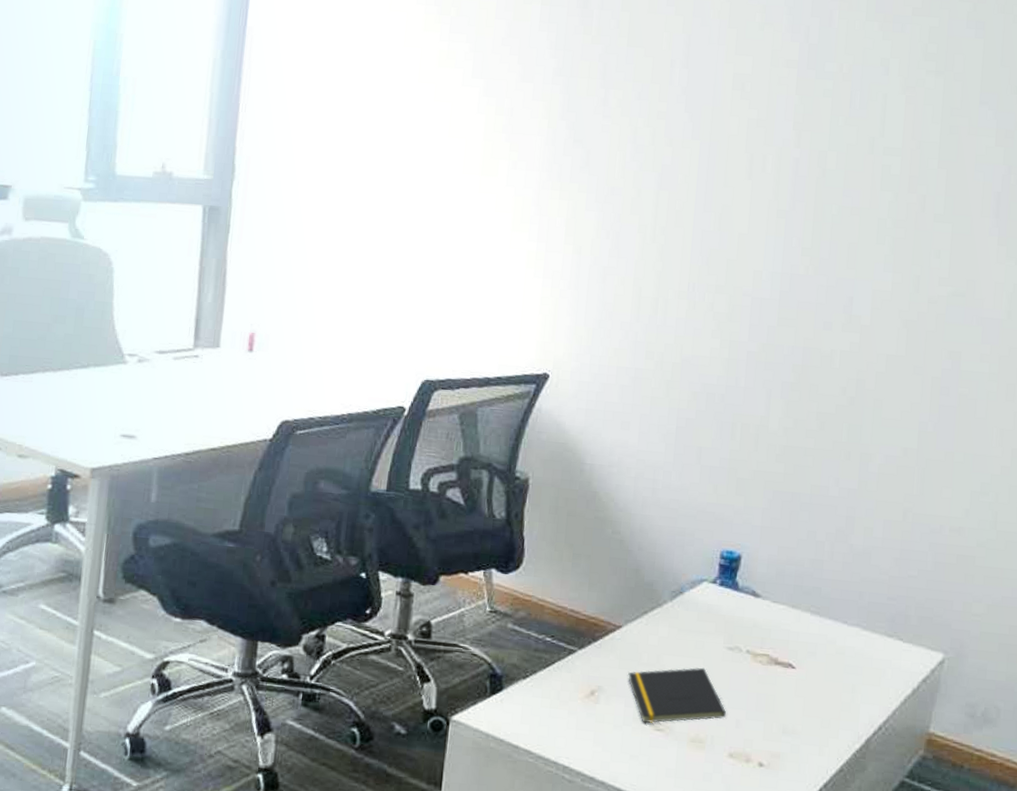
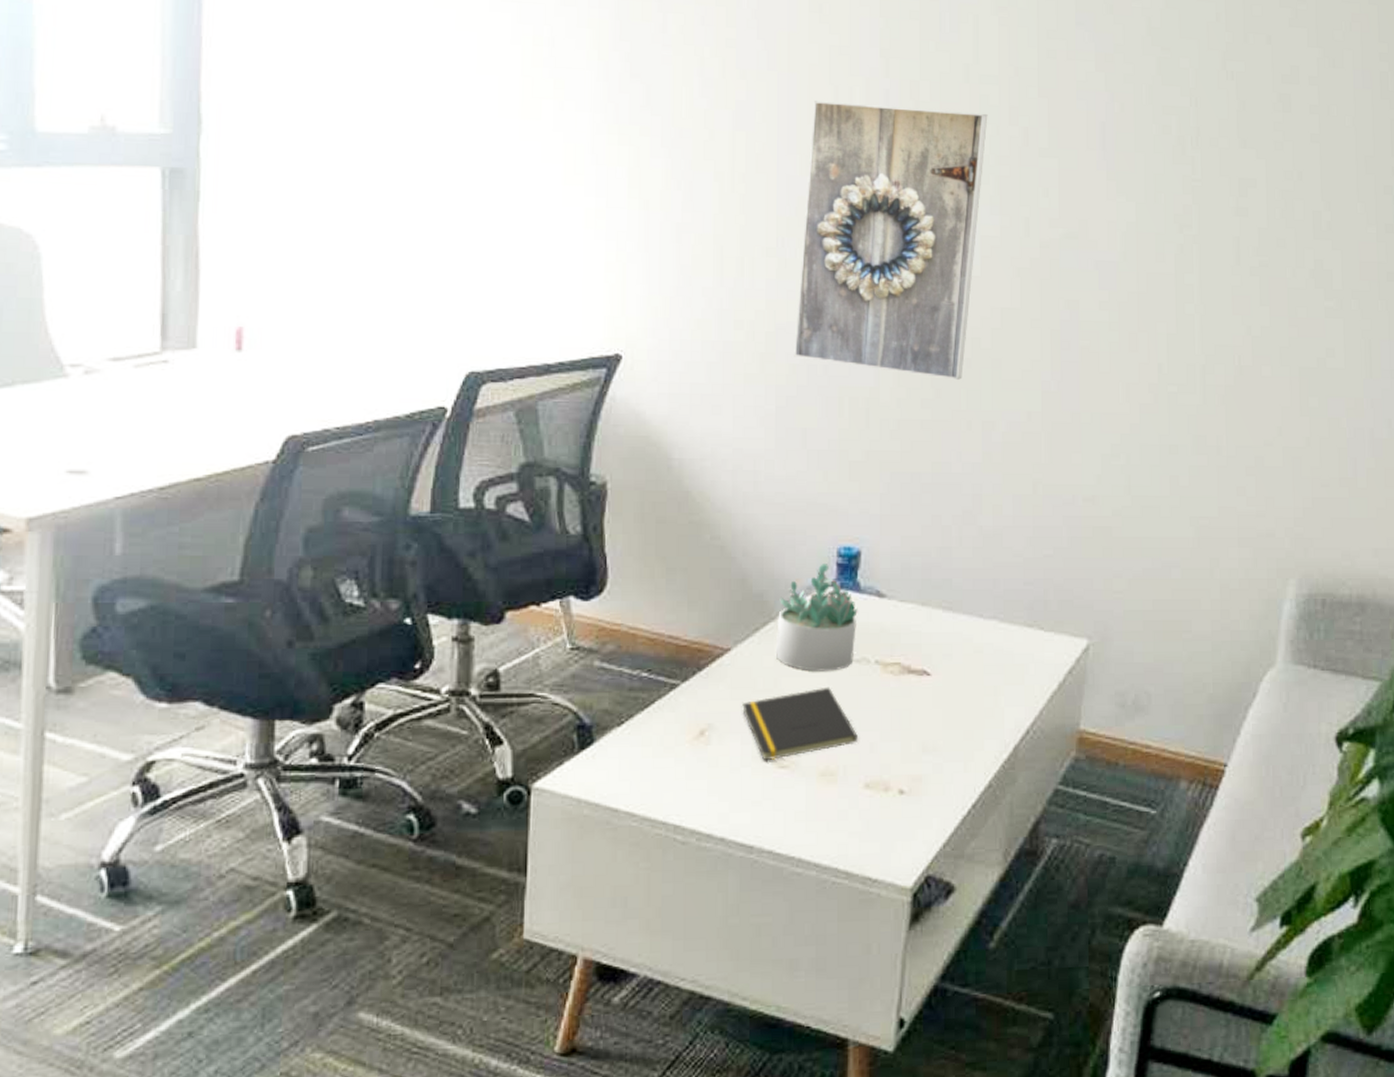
succulent plant: none [659,563,735,655] -> present [775,564,858,672]
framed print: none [696,166,889,415] -> present [794,101,988,380]

